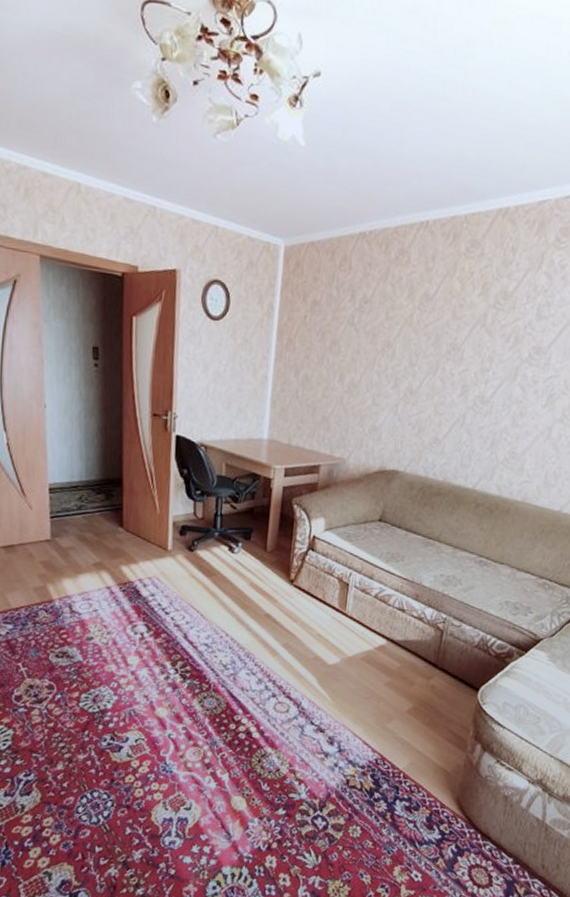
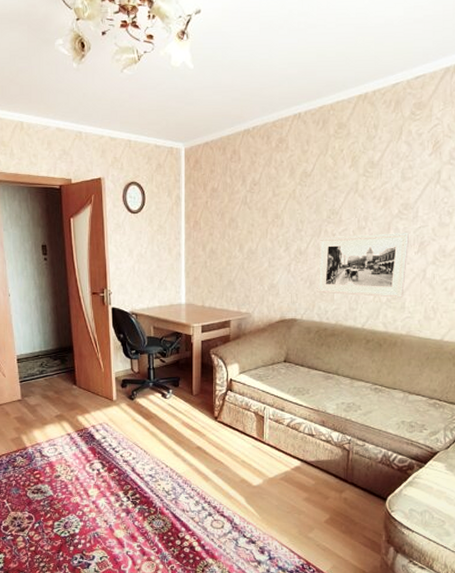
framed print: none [425,376,539,458] -> present [317,233,410,298]

